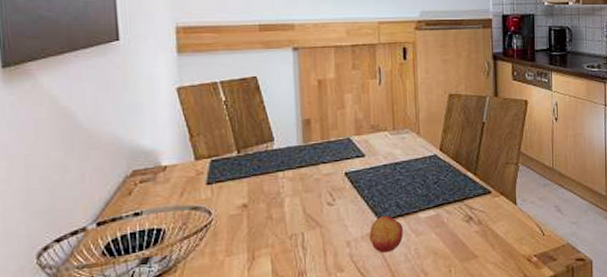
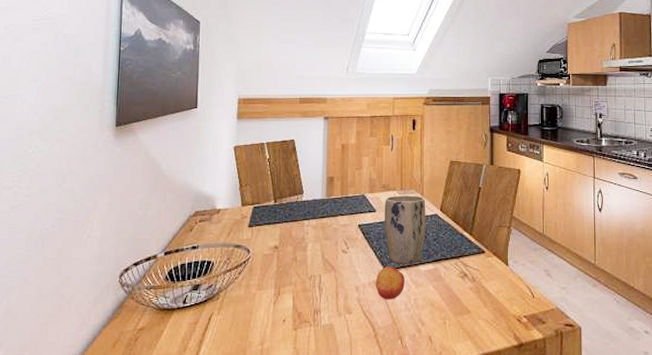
plant pot: none [375,135,425,213] -> present [384,195,426,264]

